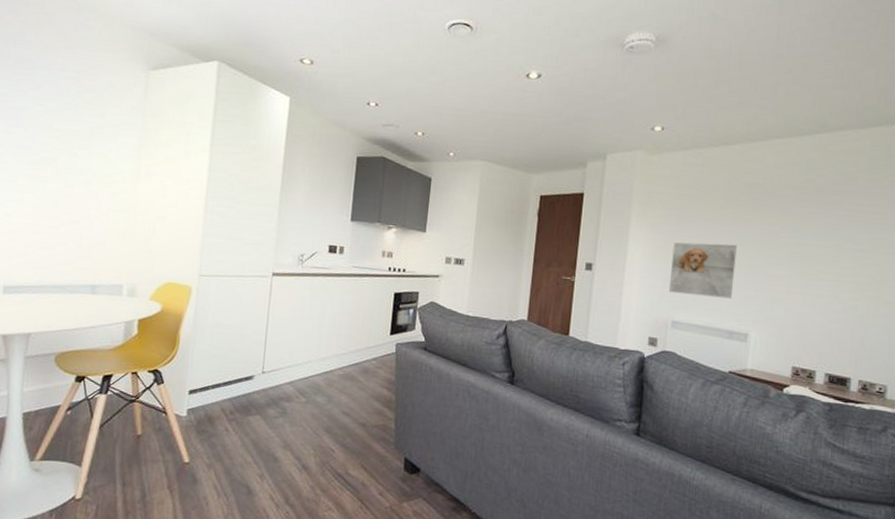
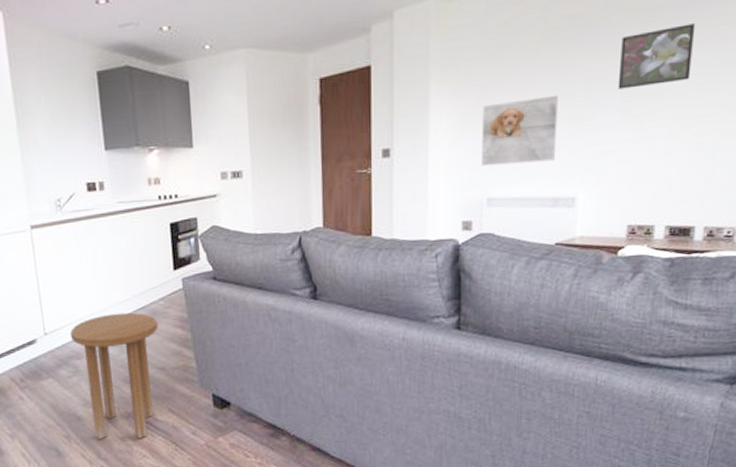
side table: none [285,364,367,491] -> present [69,312,159,439]
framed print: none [786,207,851,252] -> present [618,23,696,90]

